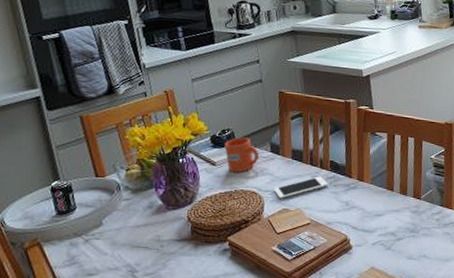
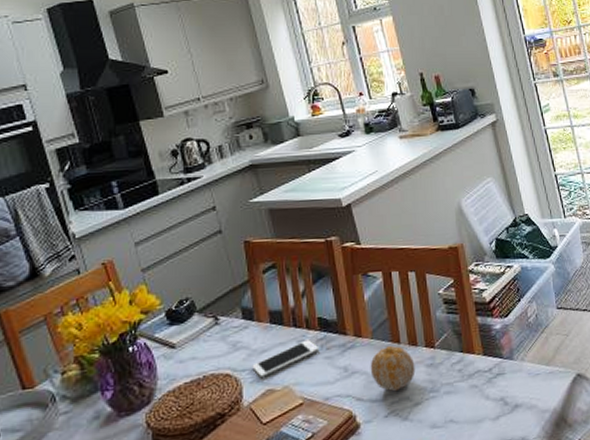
mug: present [224,137,260,173] -> none [184,305,230,354]
fruit: none [366,191,403,227] -> present [370,345,416,392]

